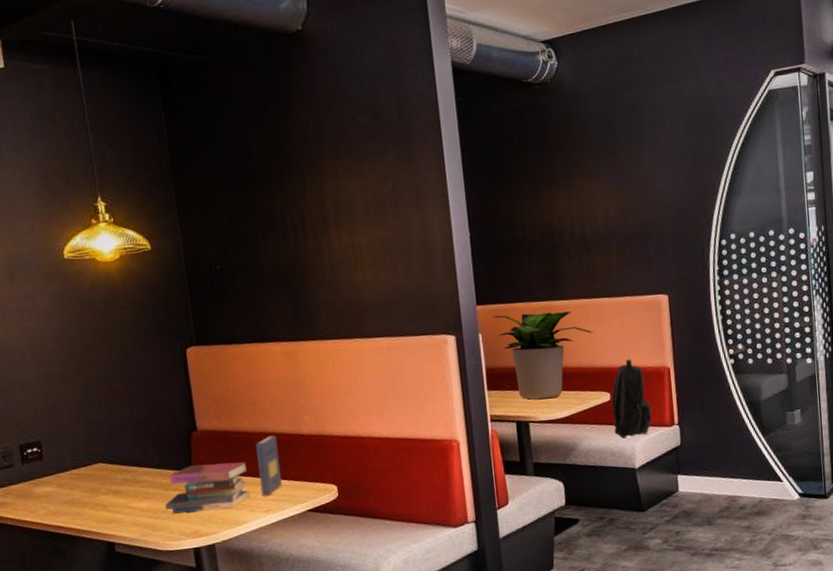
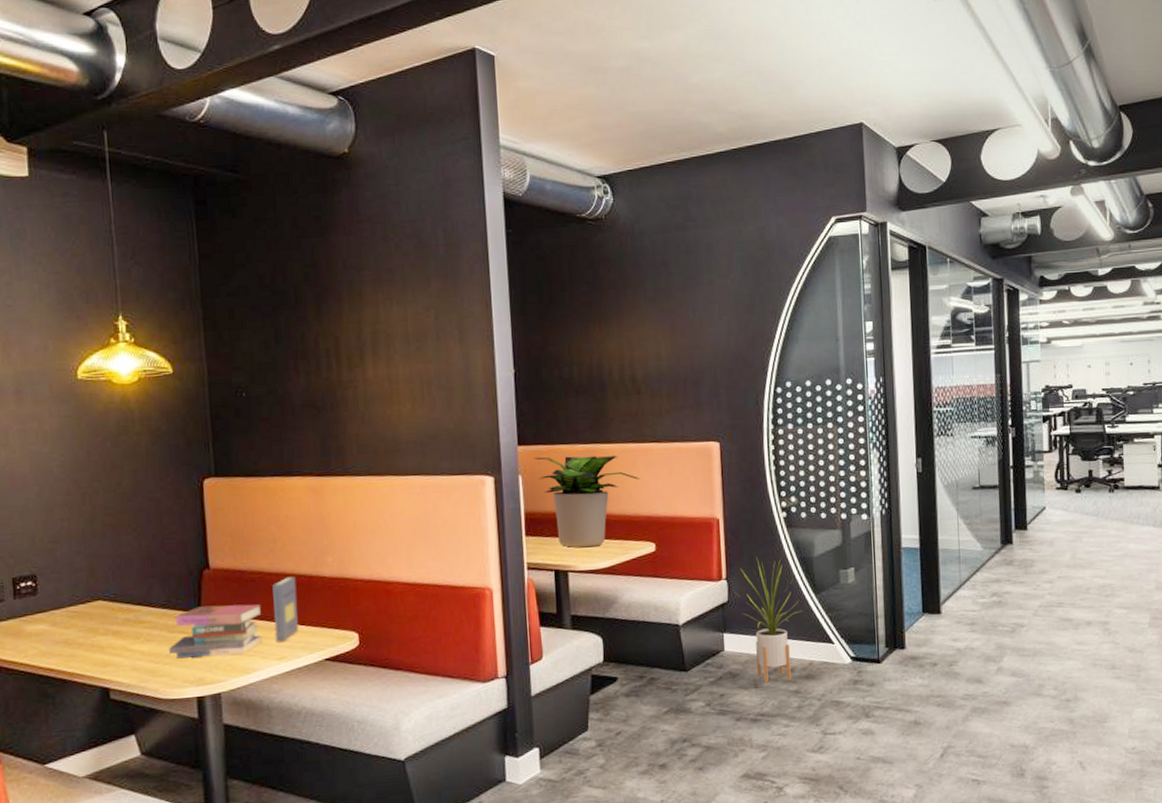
backpack: present [611,359,652,438] -> none [656,508,699,591]
house plant: none [687,402,752,521] -> present [735,557,803,684]

